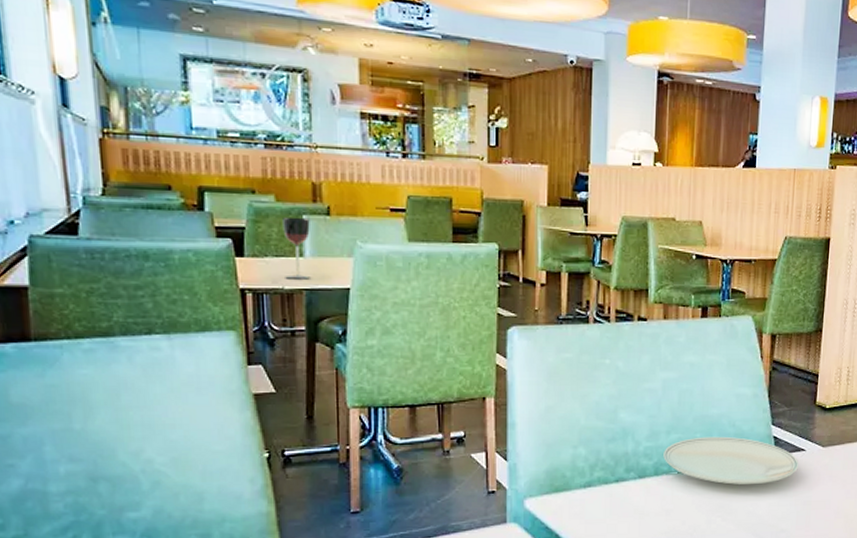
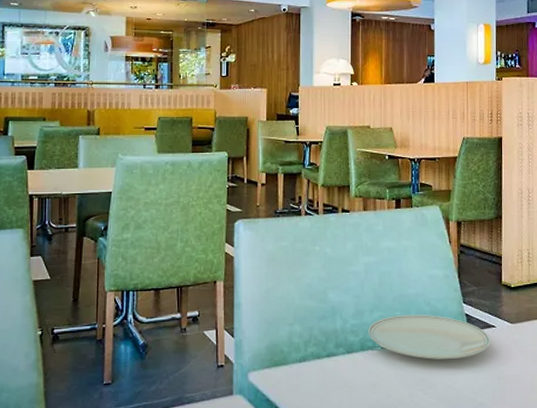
wineglass: present [283,217,310,280] -> none [63,137,84,186]

